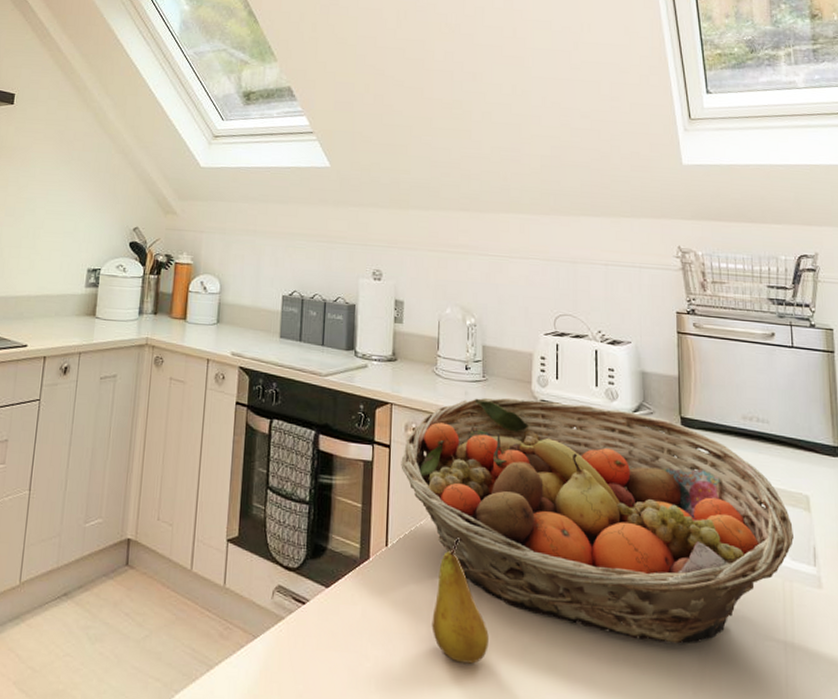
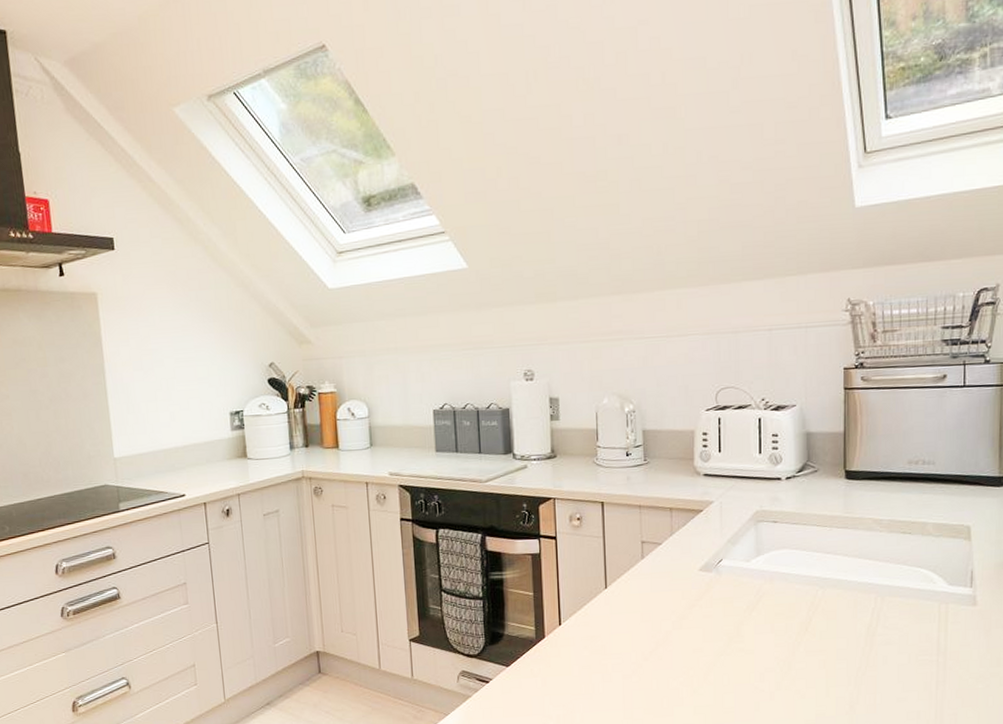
fruit basket: present [401,397,794,644] -> none [568,472,952,671]
fruit: present [432,536,489,664] -> none [607,608,661,711]

